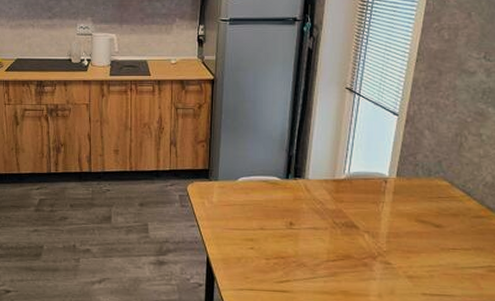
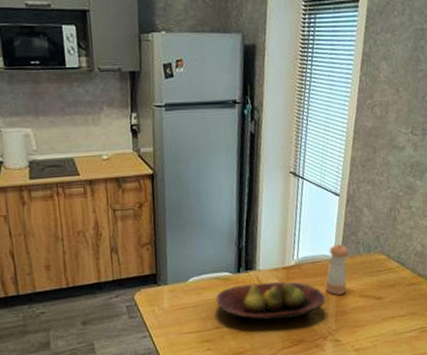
fruit bowl: none [263,191,378,233] -> present [216,281,326,322]
pepper shaker: none [377,164,406,216] -> present [325,244,349,295]

